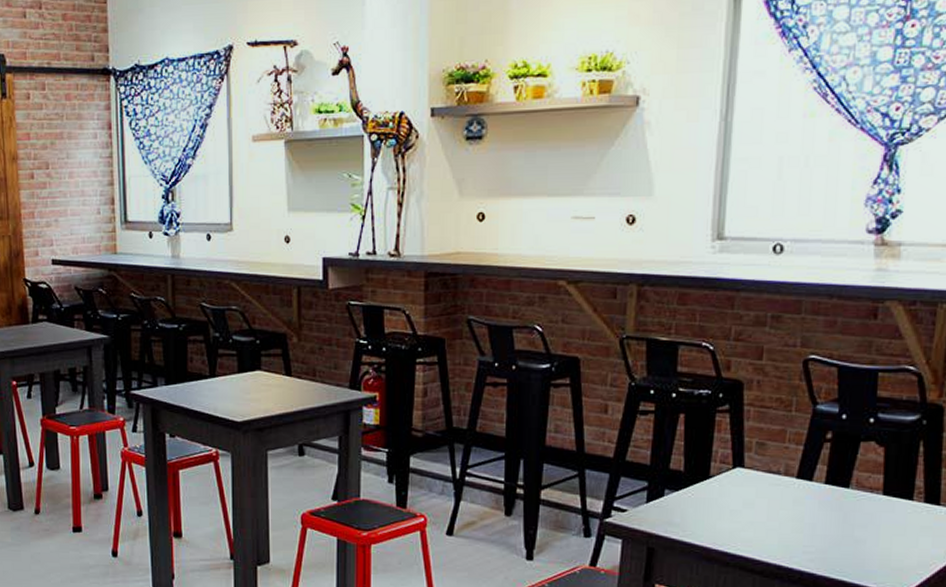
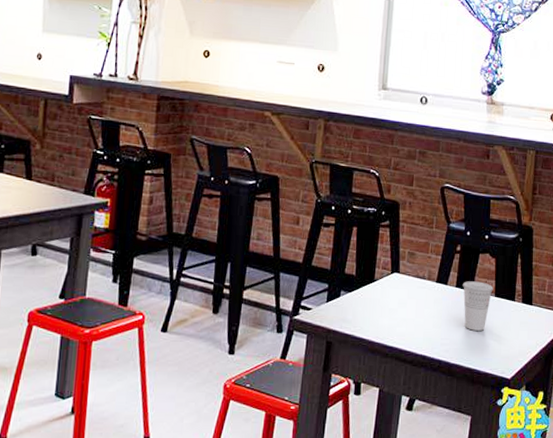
cup: none [834,476,881,537] -> present [462,281,493,331]

